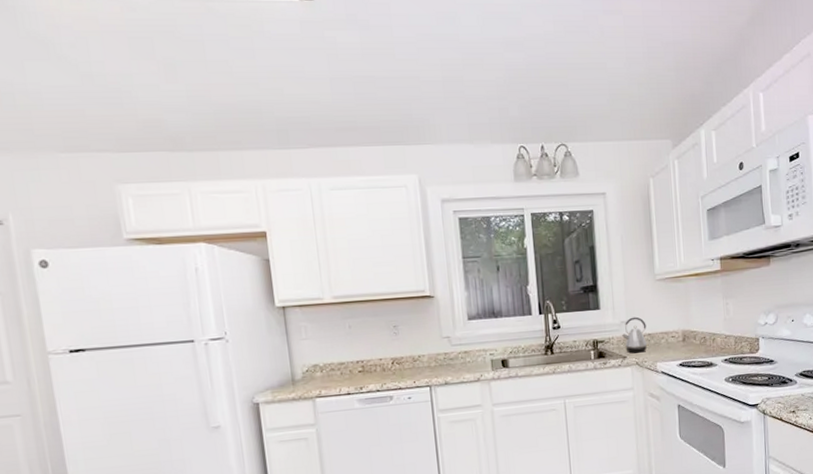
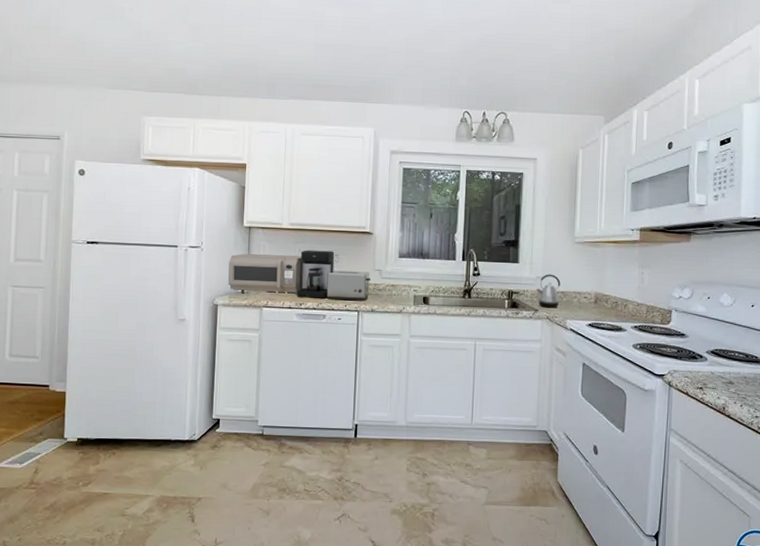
microwave: none [263,332,362,385] -> present [227,253,305,295]
coffee maker: none [351,322,395,381] -> present [296,250,335,299]
toaster: none [387,340,441,379] -> present [326,270,372,301]

